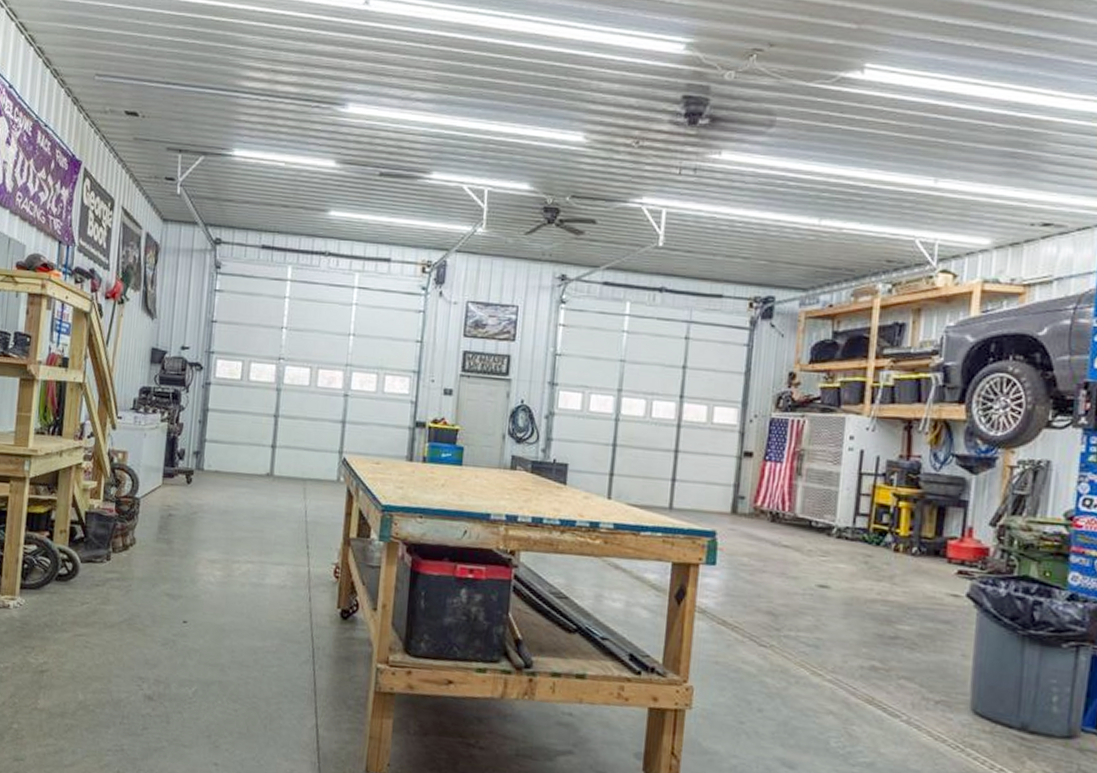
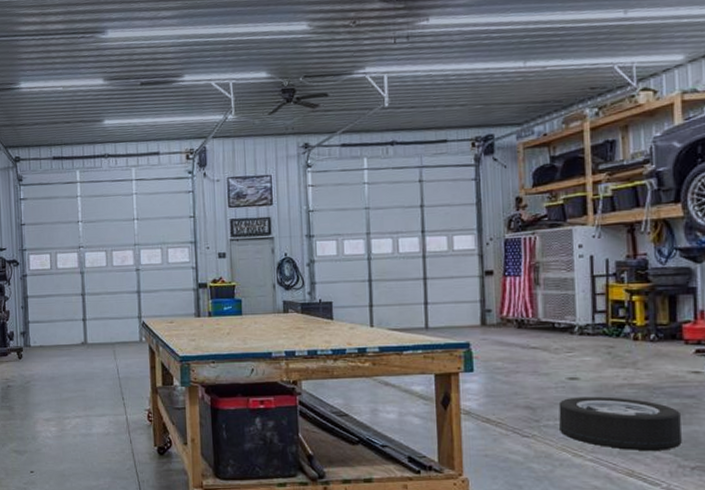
car tire: none [801,607,932,679] -> present [558,396,682,450]

